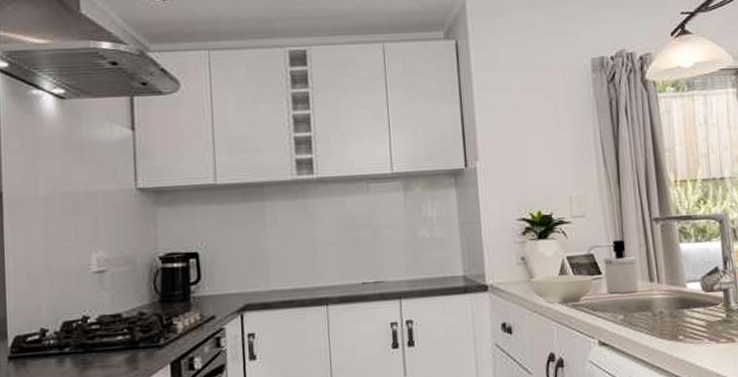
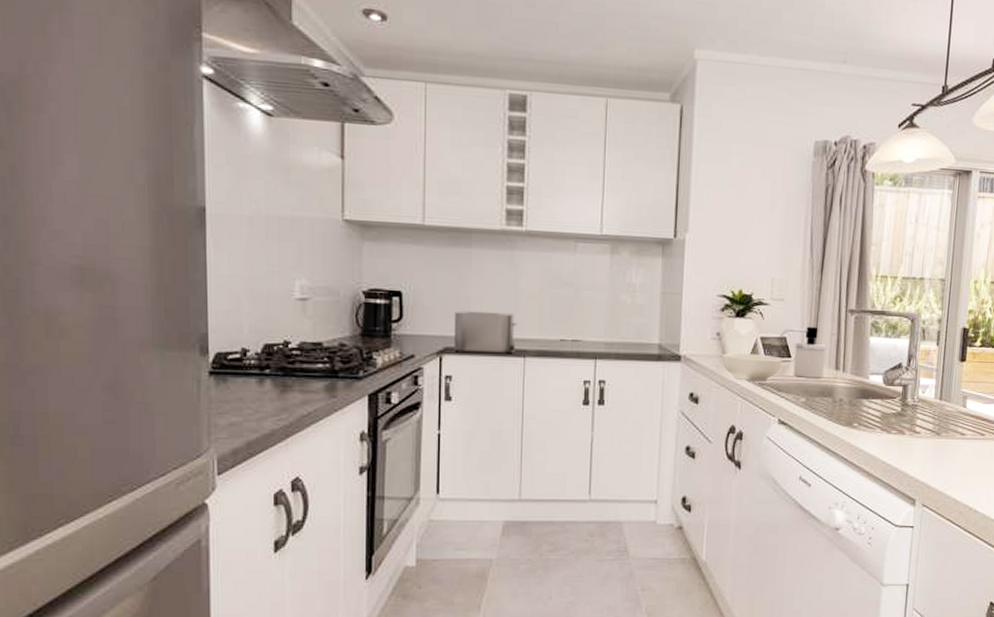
toaster: none [253,261,317,308] -> present [454,310,517,355]

